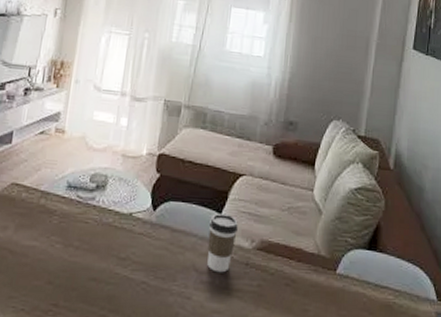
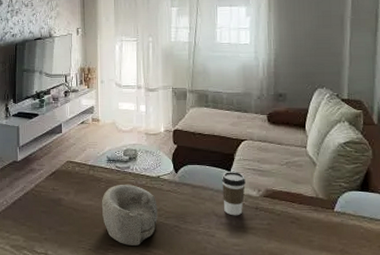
decorative bowl: none [47,221,124,307] -> present [101,185,158,246]

